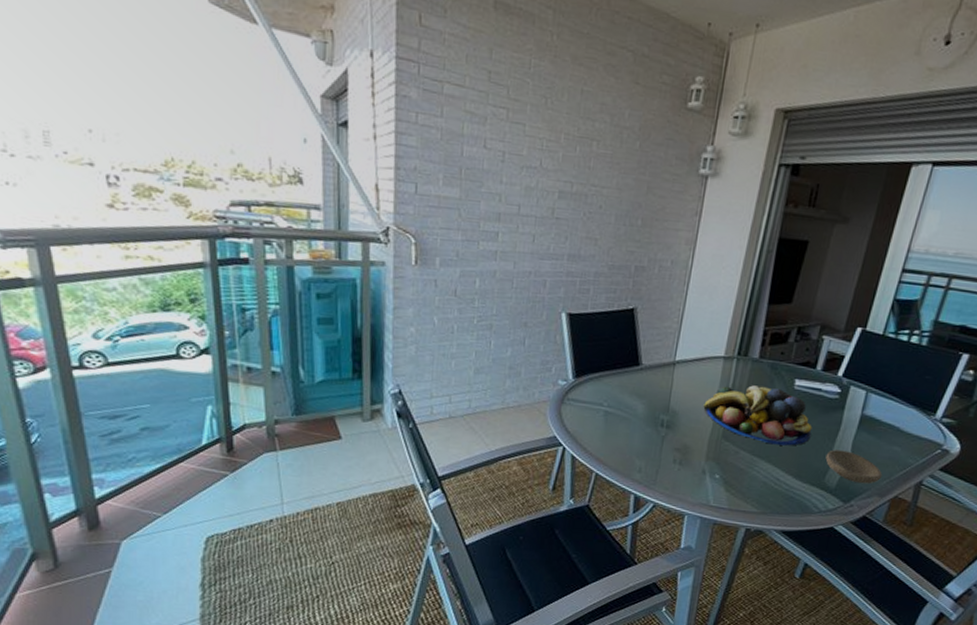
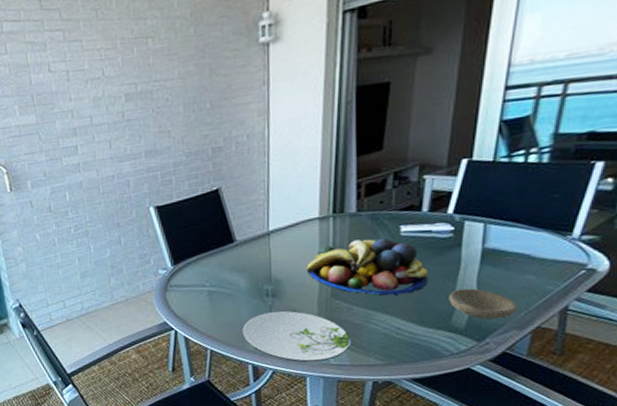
plate: none [630,443,733,501] -> present [242,311,351,363]

